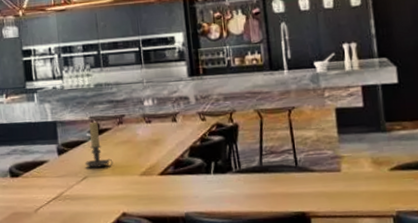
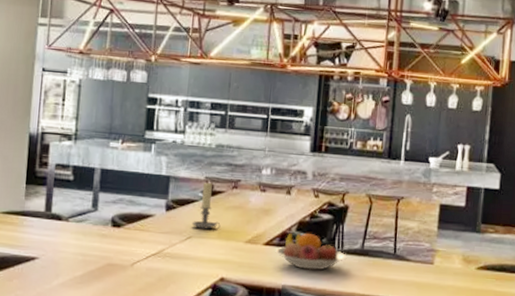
fruit bowl: none [172,158,247,194] -> present [275,232,347,270]

